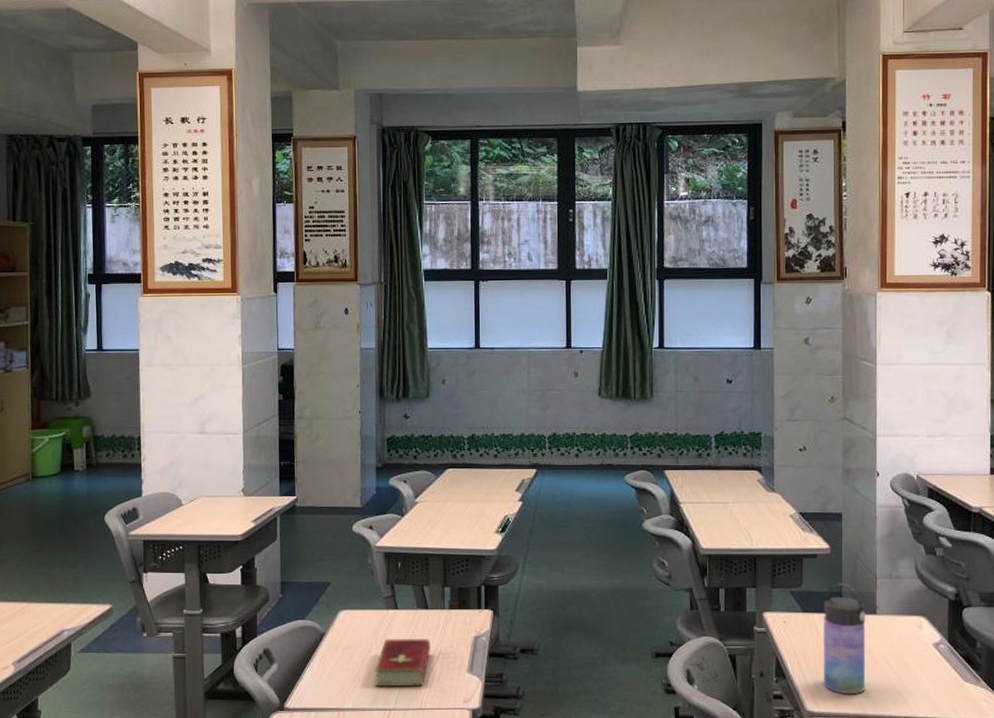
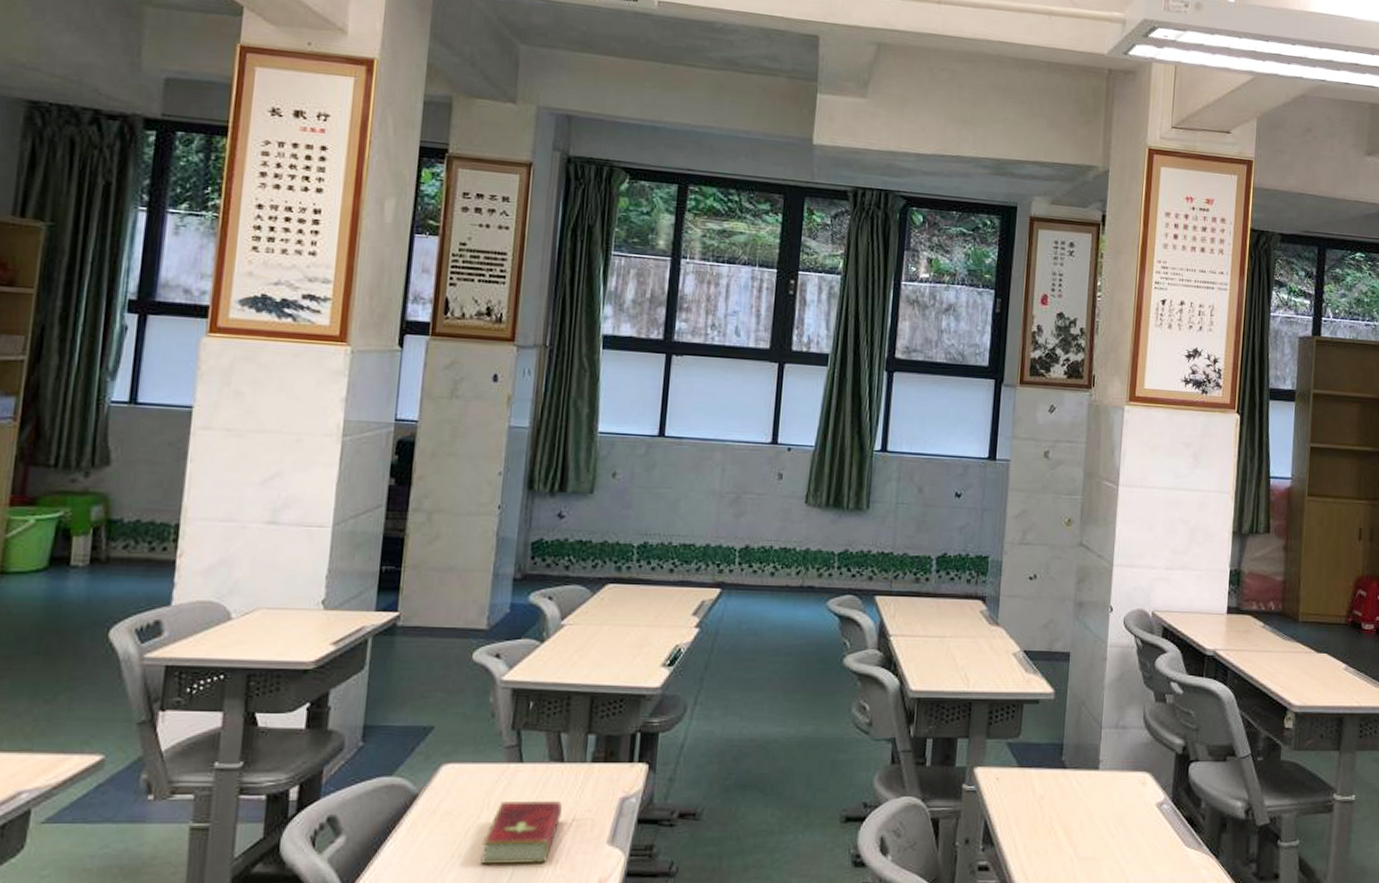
water bottle: present [823,582,866,695] -> none [1036,732,1088,864]

